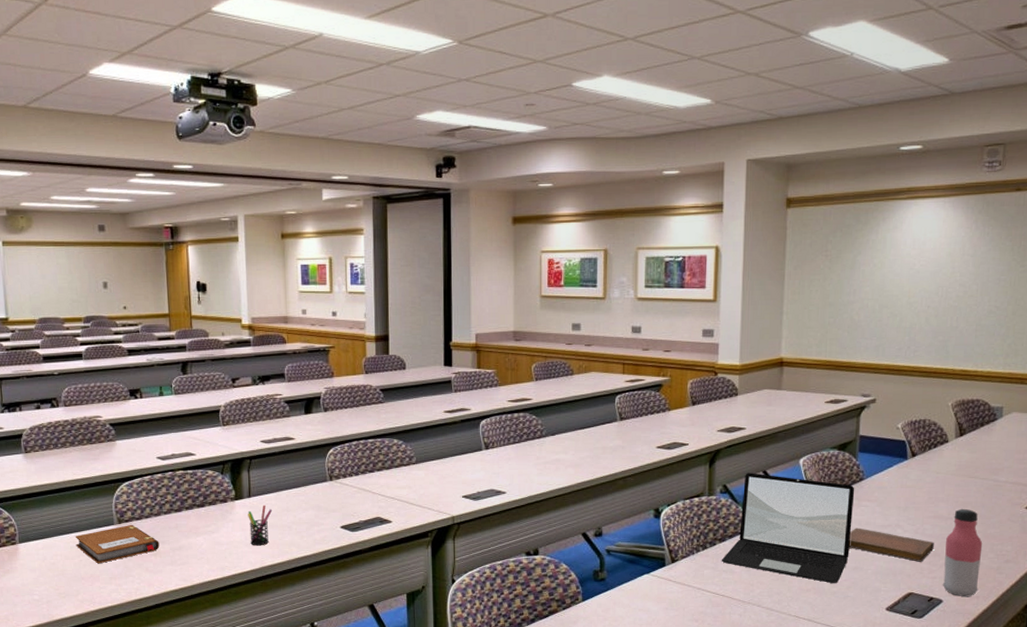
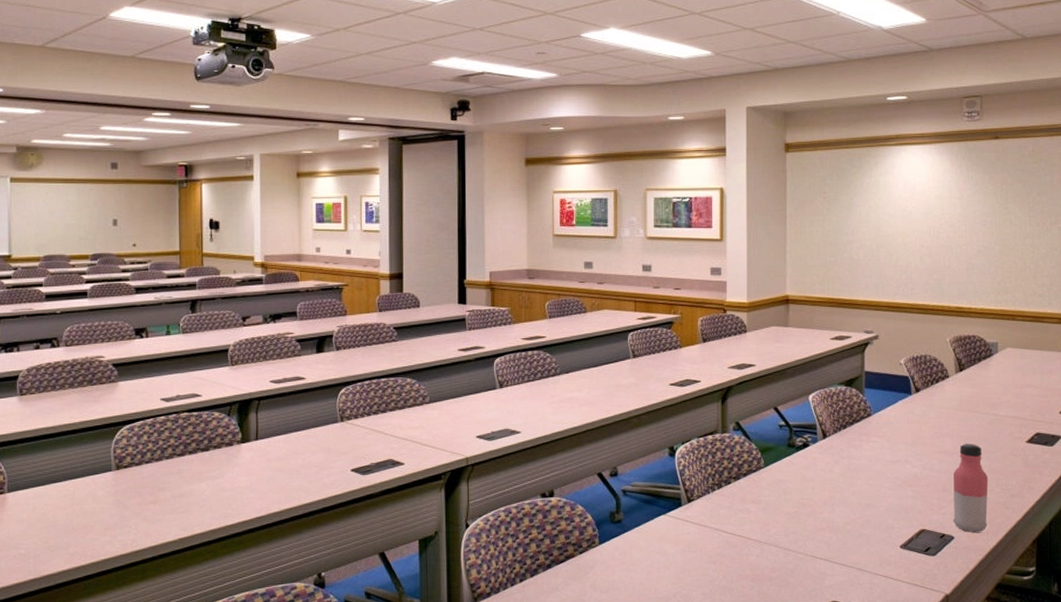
notebook: present [75,524,160,564] -> none [69,470,159,514]
pen holder: present [248,505,273,546] -> none [254,447,281,492]
laptop: present [721,473,855,584] -> none [736,409,864,522]
notebook: present [848,528,934,562] -> none [860,464,942,498]

